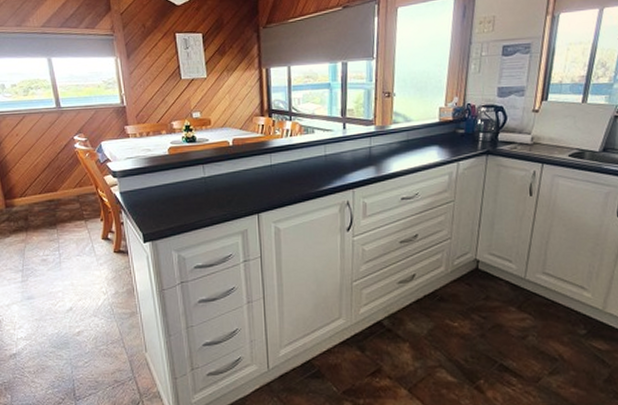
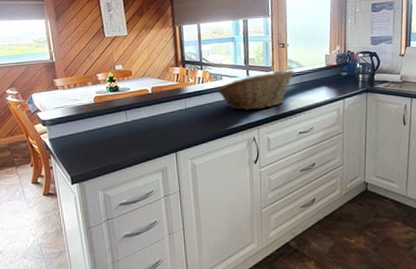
fruit basket: none [306,125,401,170] -> present [216,70,295,110]

